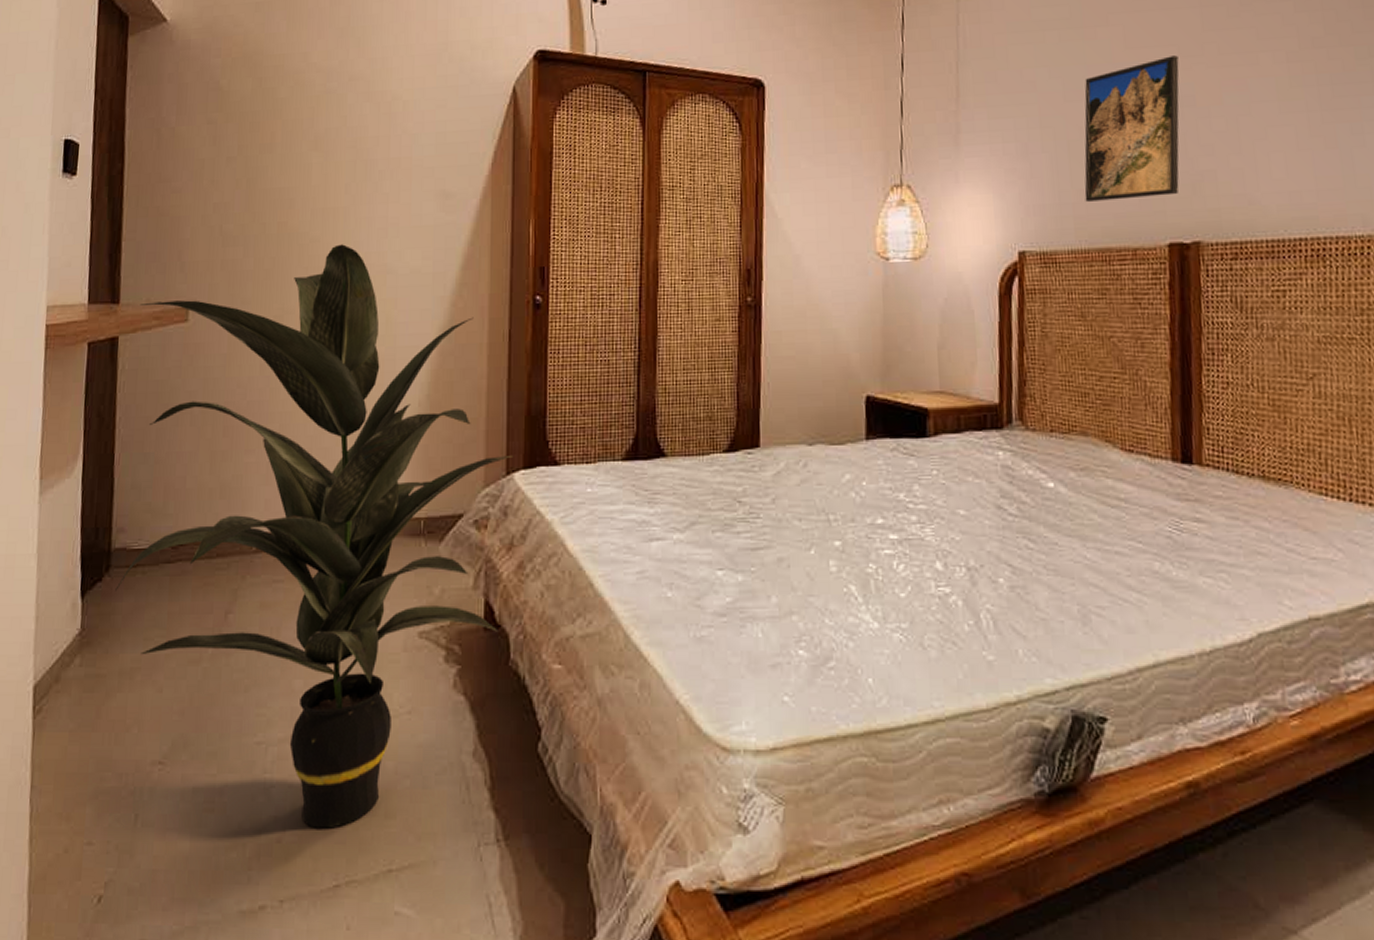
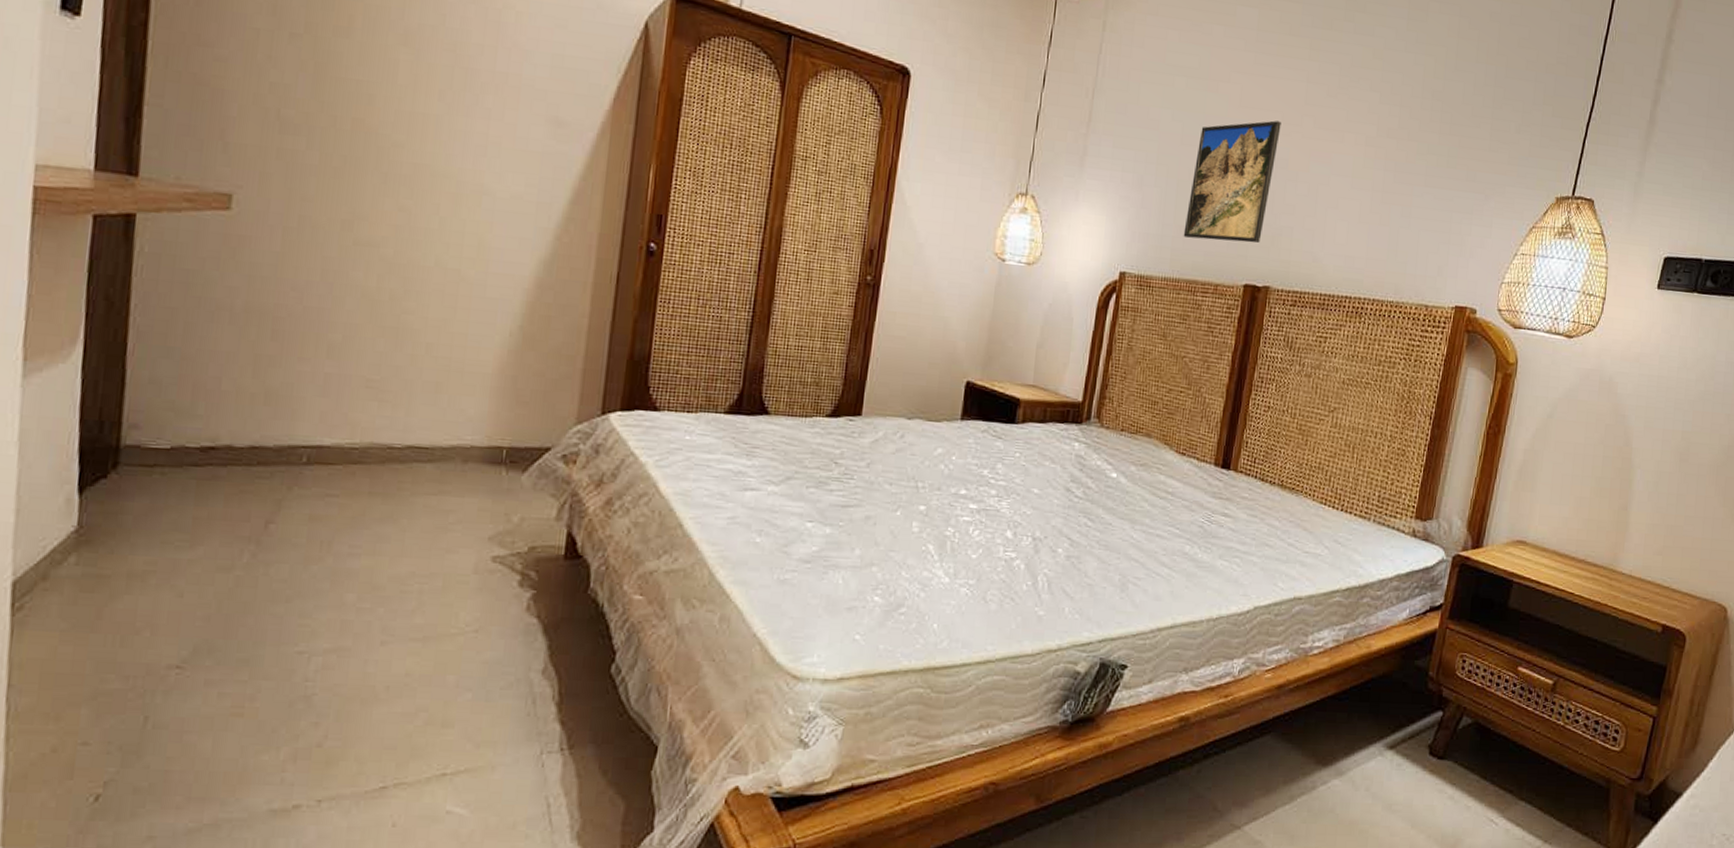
indoor plant: present [115,244,514,829] -> none [125,154,611,735]

